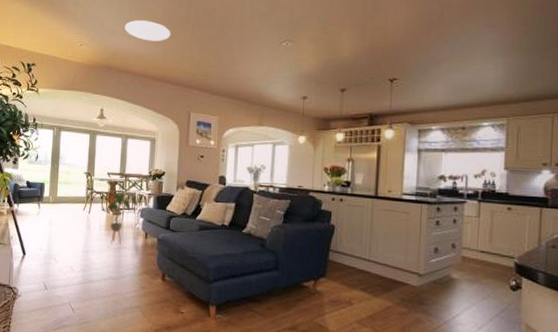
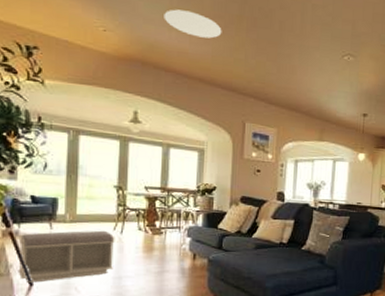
bench: none [16,210,85,252] -> present [18,230,115,283]
house plant: present [106,192,139,244] -> none [143,208,185,268]

